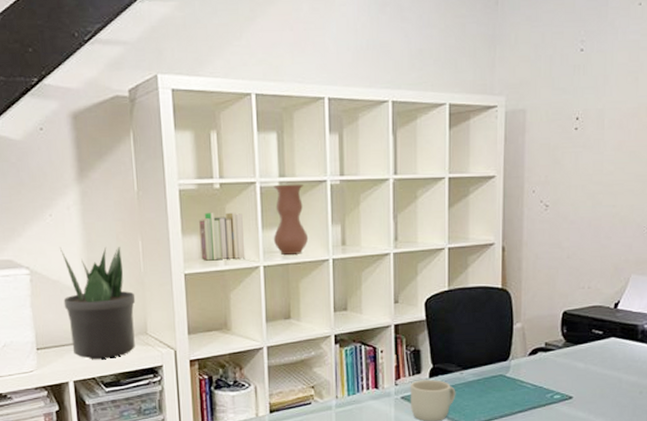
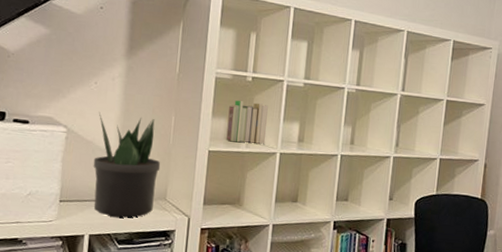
vase: present [273,184,309,255] -> none [291,85,324,147]

